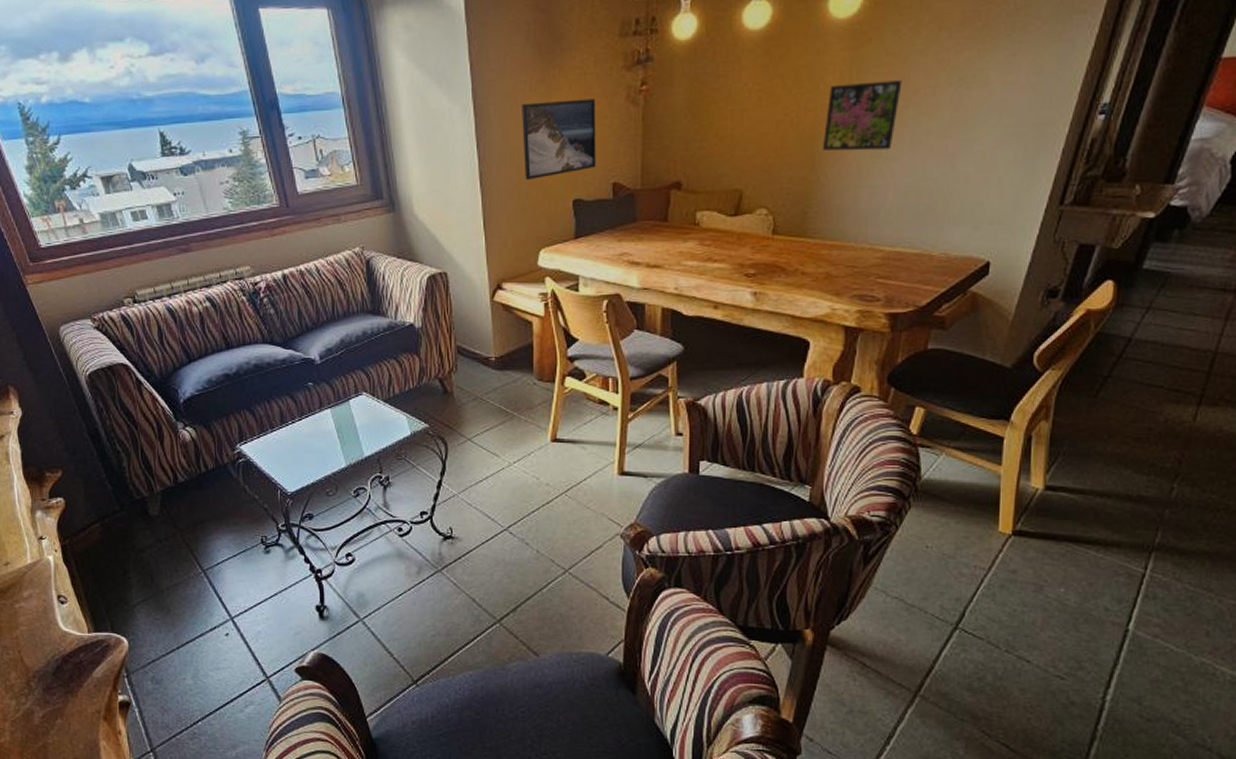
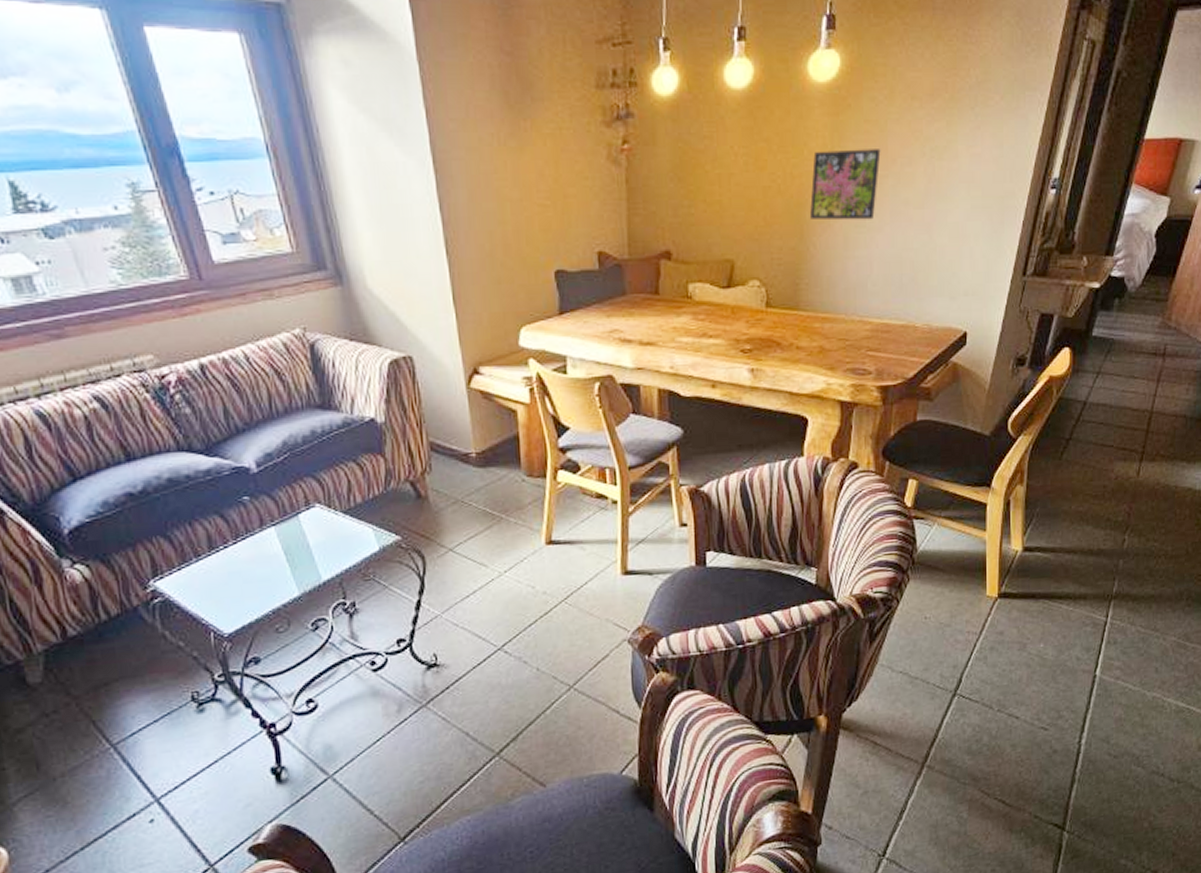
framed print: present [522,99,596,181] -> none [490,157,579,249]

